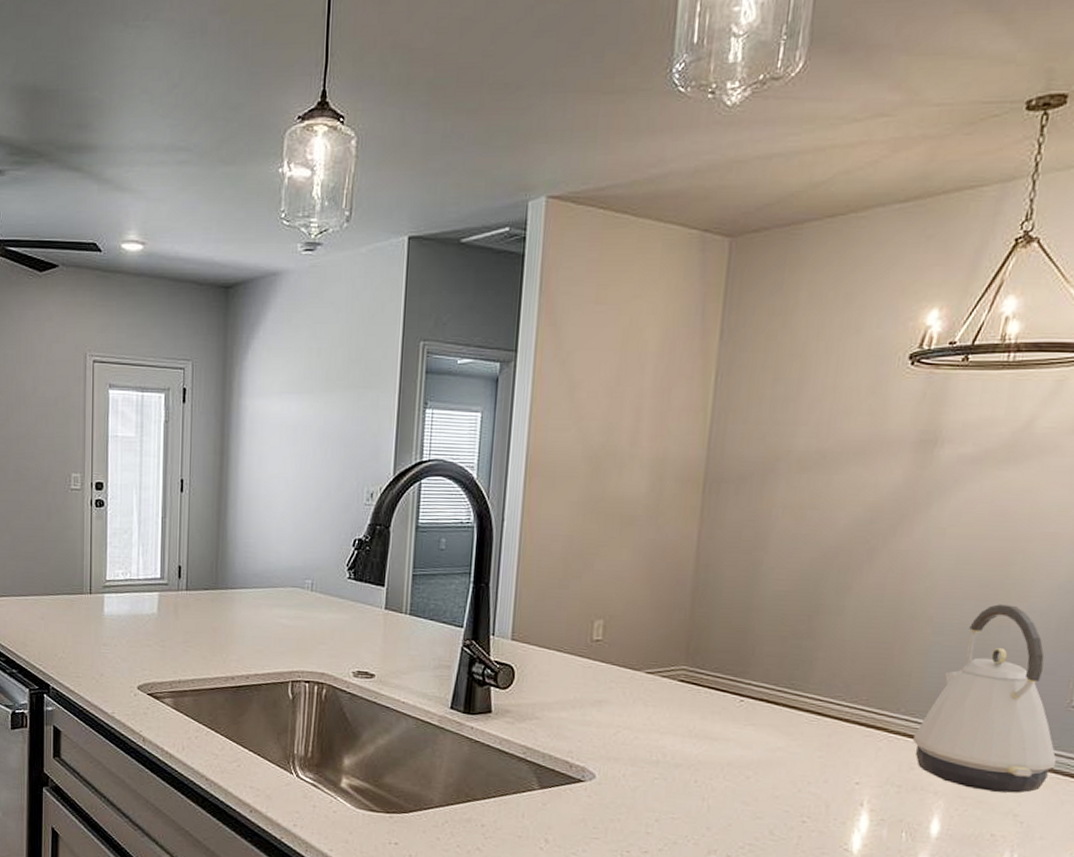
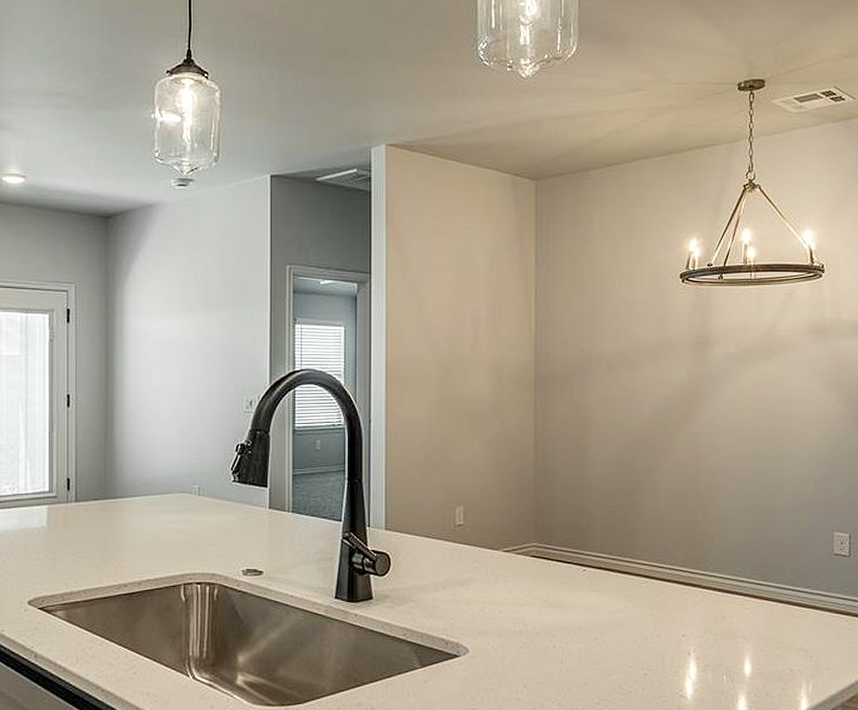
kettle: present [913,604,1057,793] -> none [722,474,829,632]

